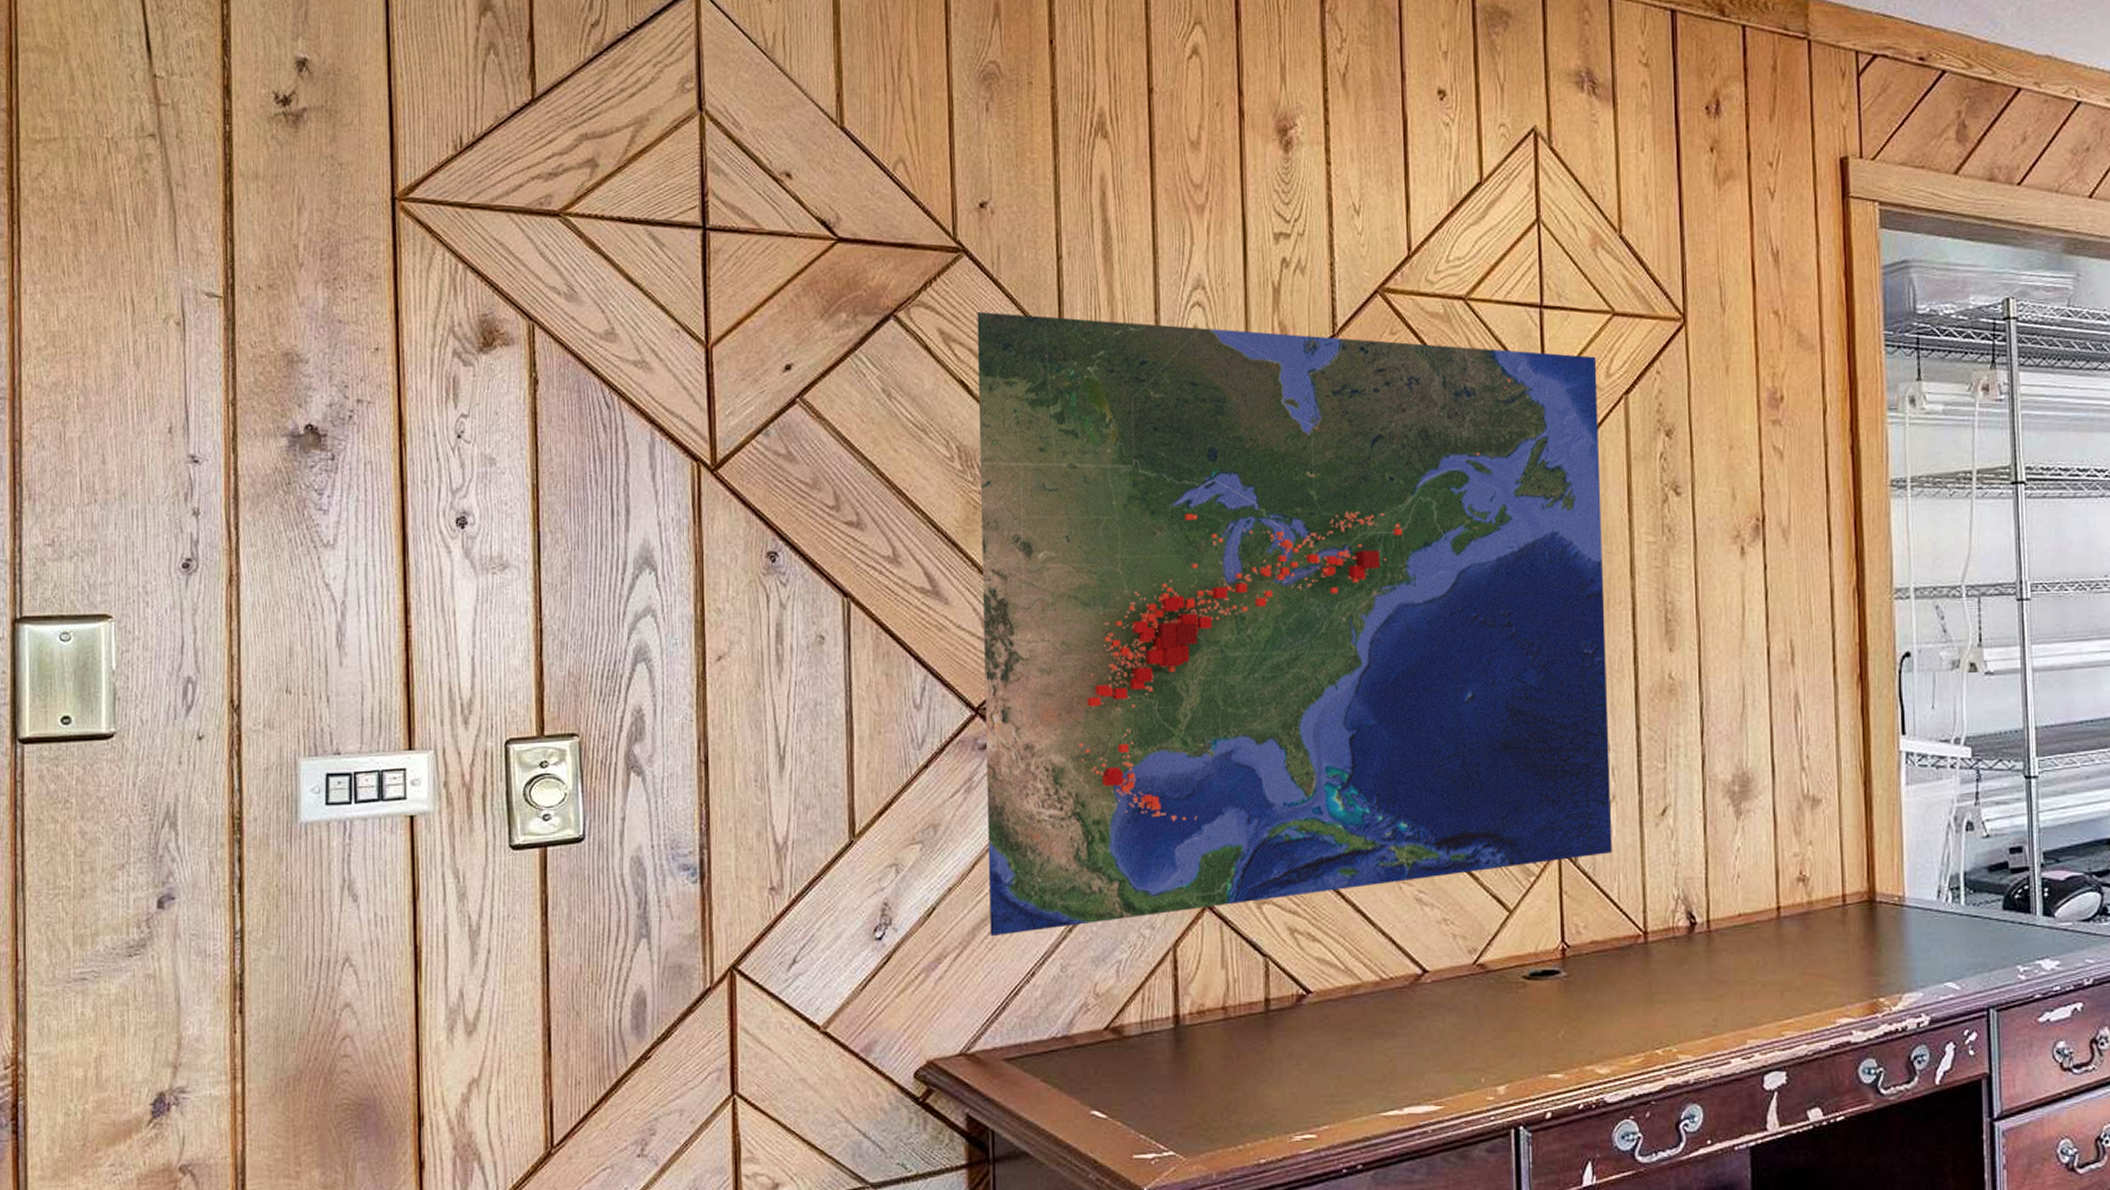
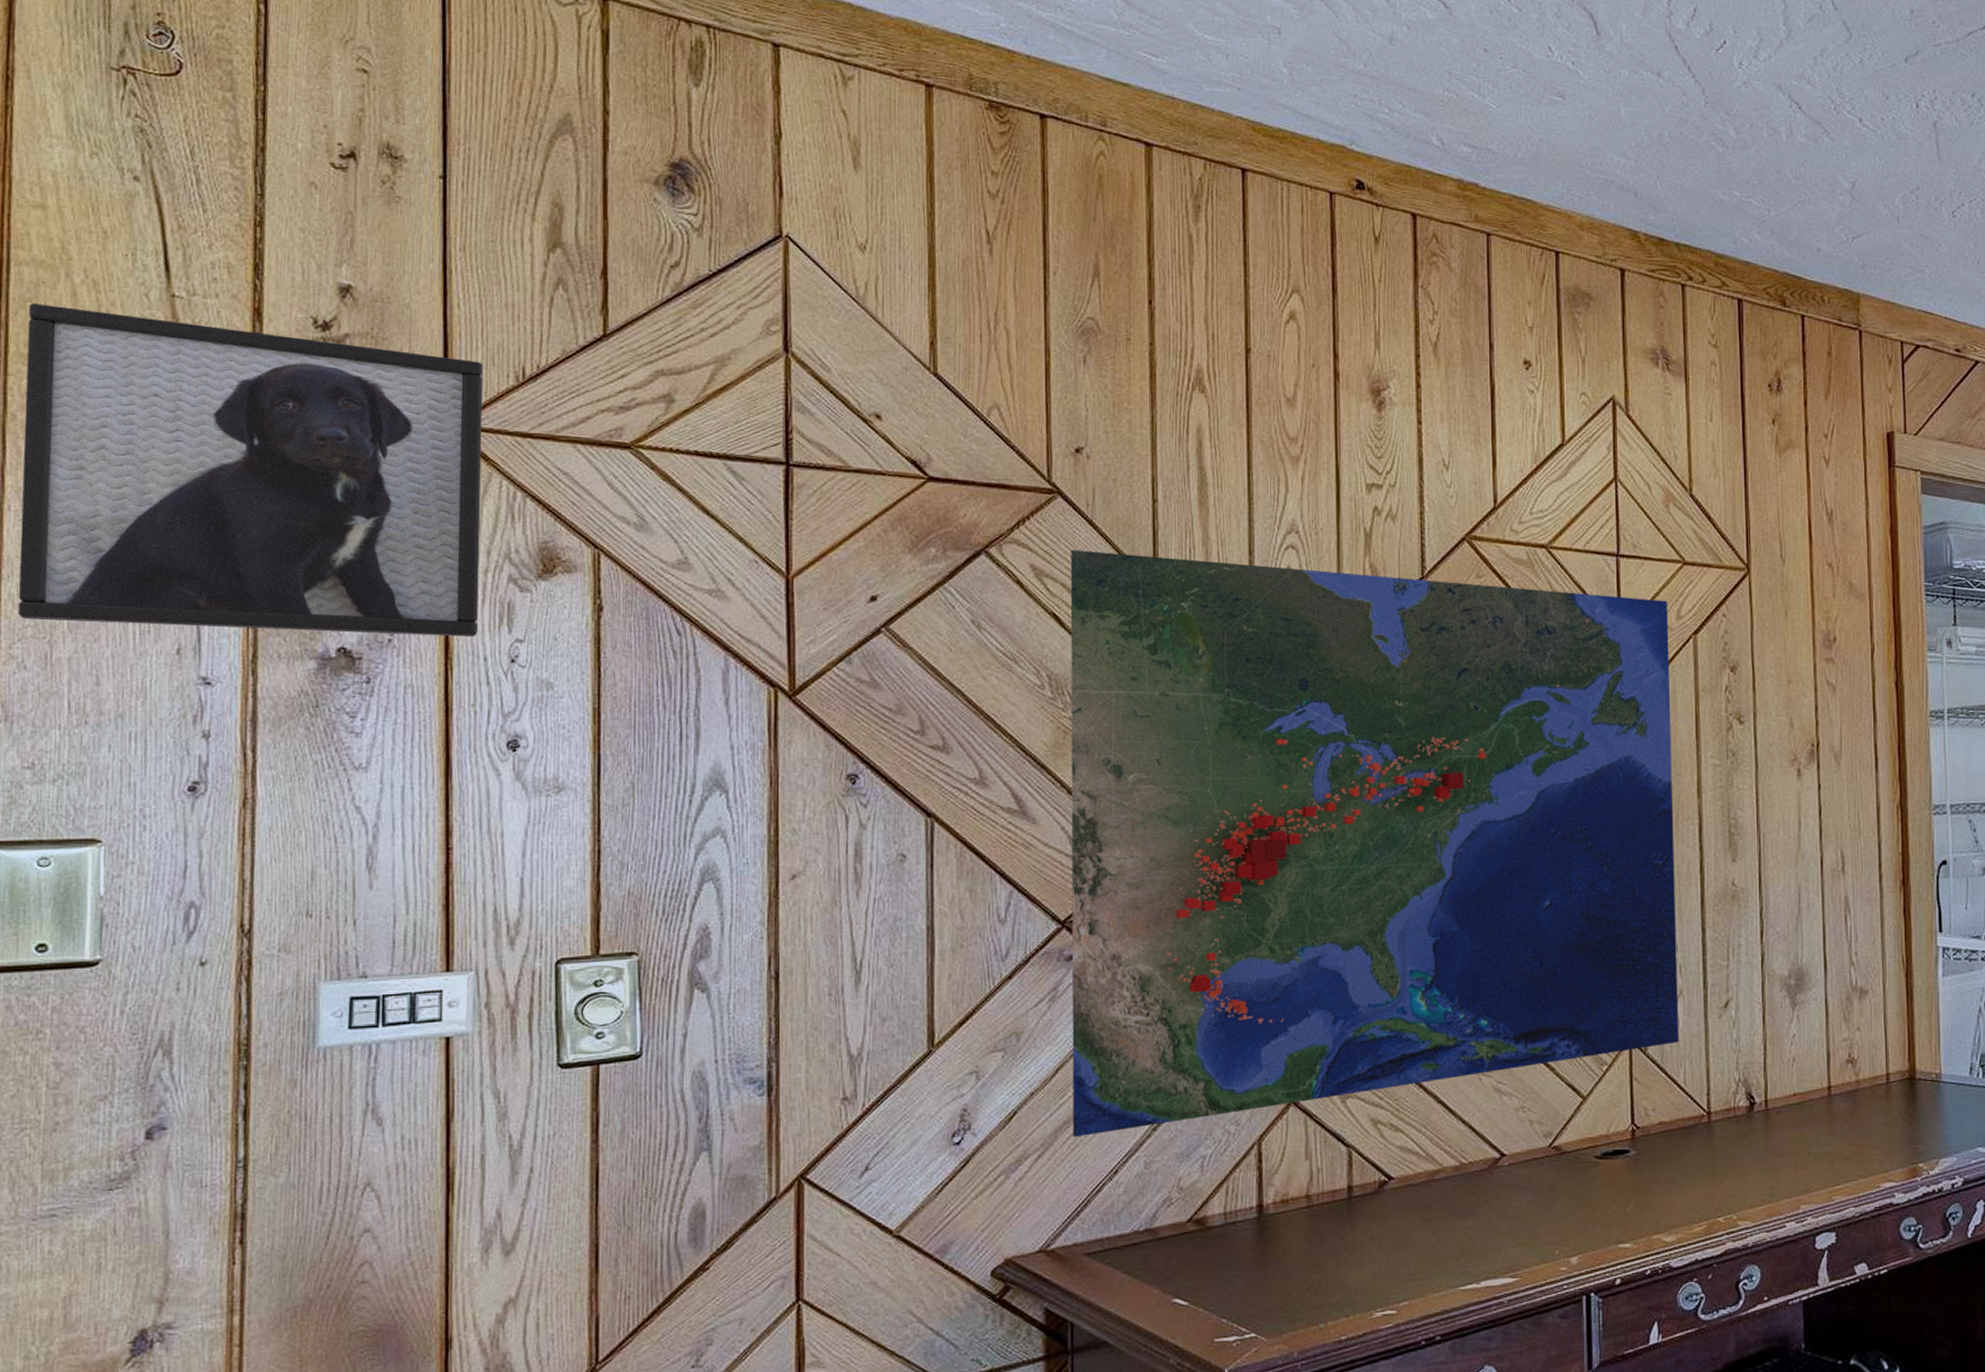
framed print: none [34,88,427,413] -> present [18,302,484,637]

